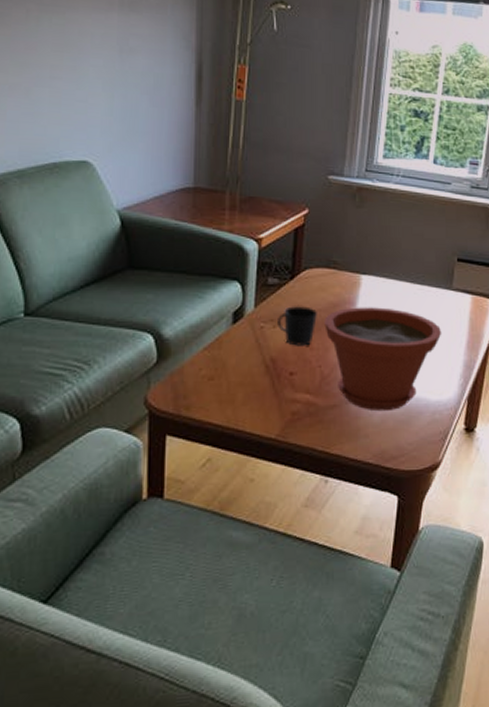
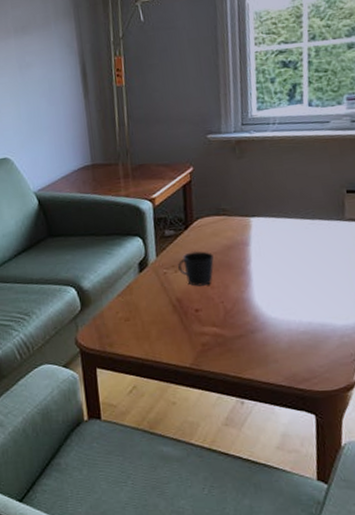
plant pot: present [324,307,442,412] -> none [221,244,340,339]

